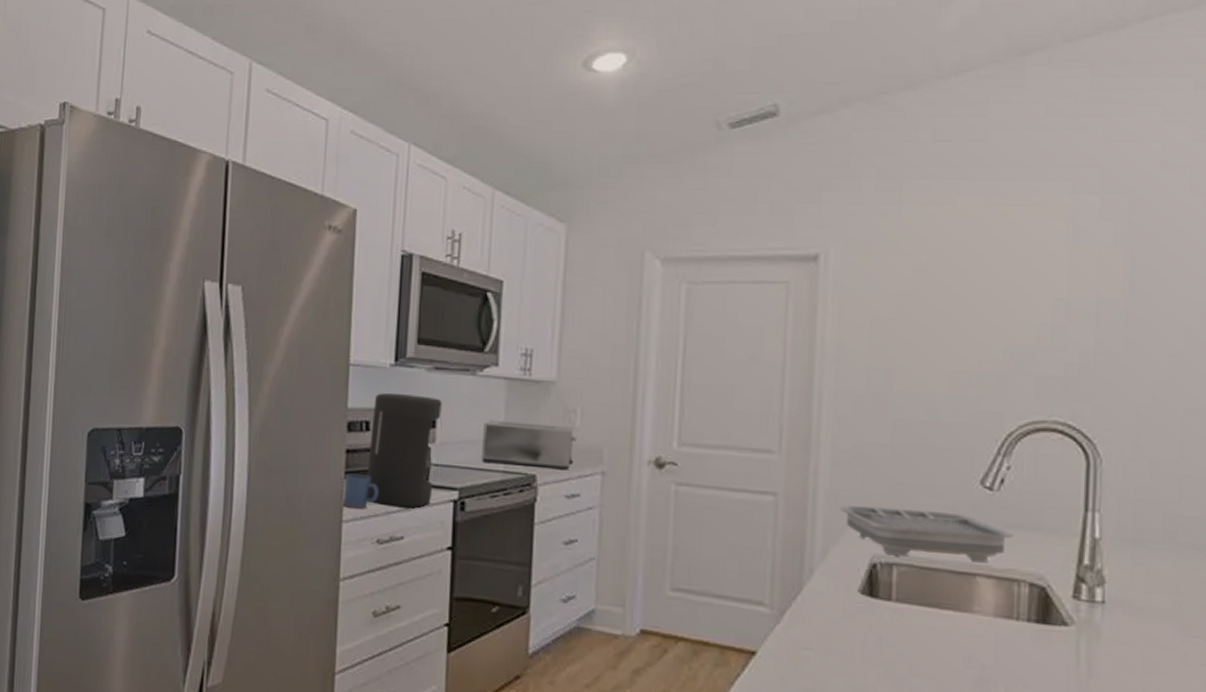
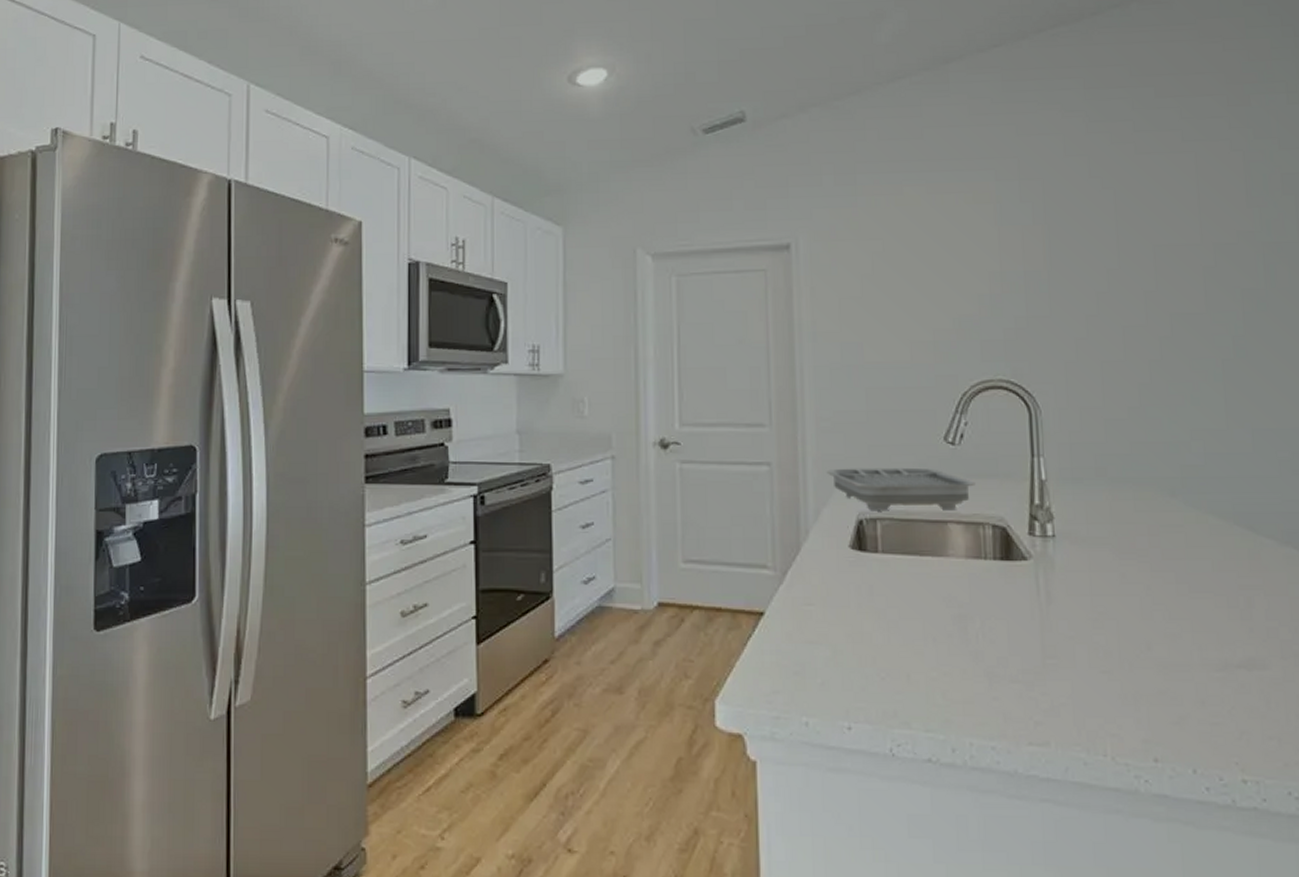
mug: present [343,473,380,509] -> none [365,476,400,511]
coffee maker: present [367,392,442,509] -> none [387,396,456,507]
toaster: present [480,420,577,470] -> none [496,415,587,458]

